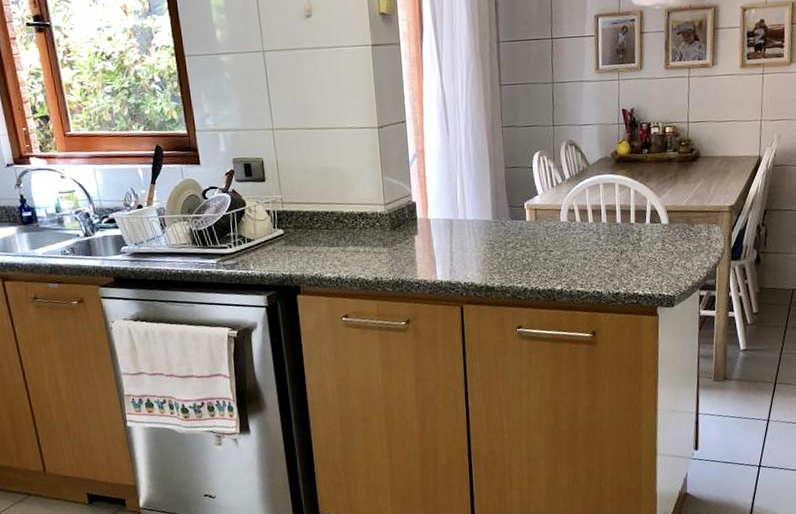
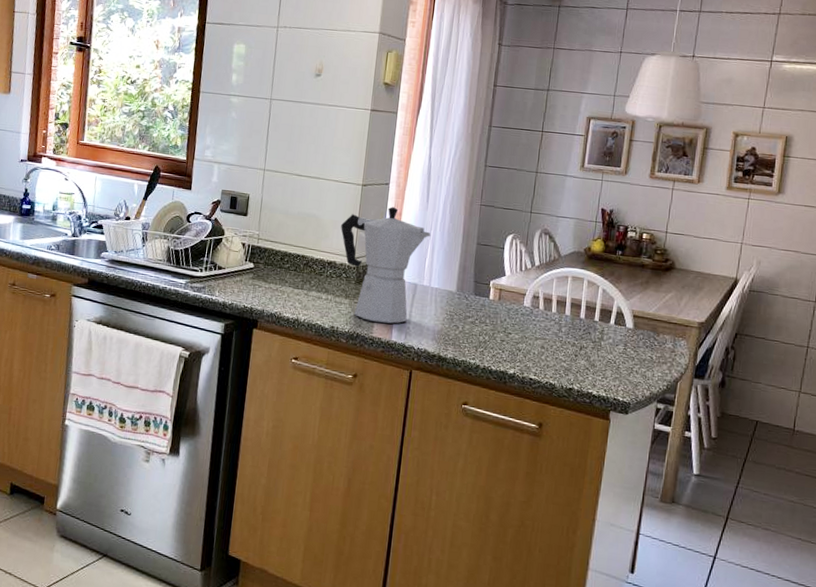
moka pot: none [364,144,458,265] -> present [341,206,431,324]

